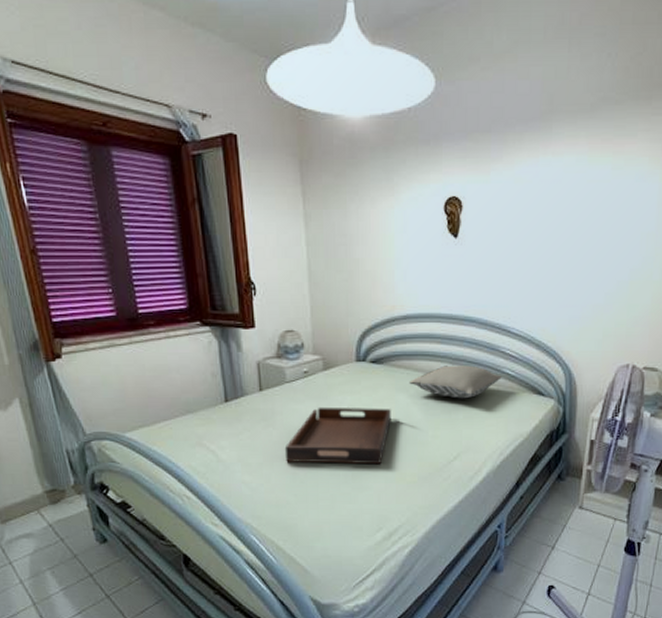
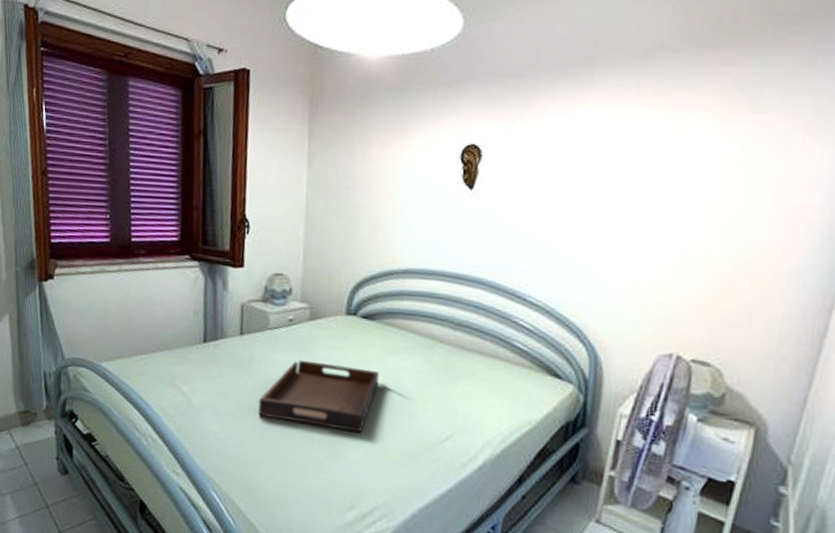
pillow: present [409,365,502,399] -> none [402,330,511,371]

